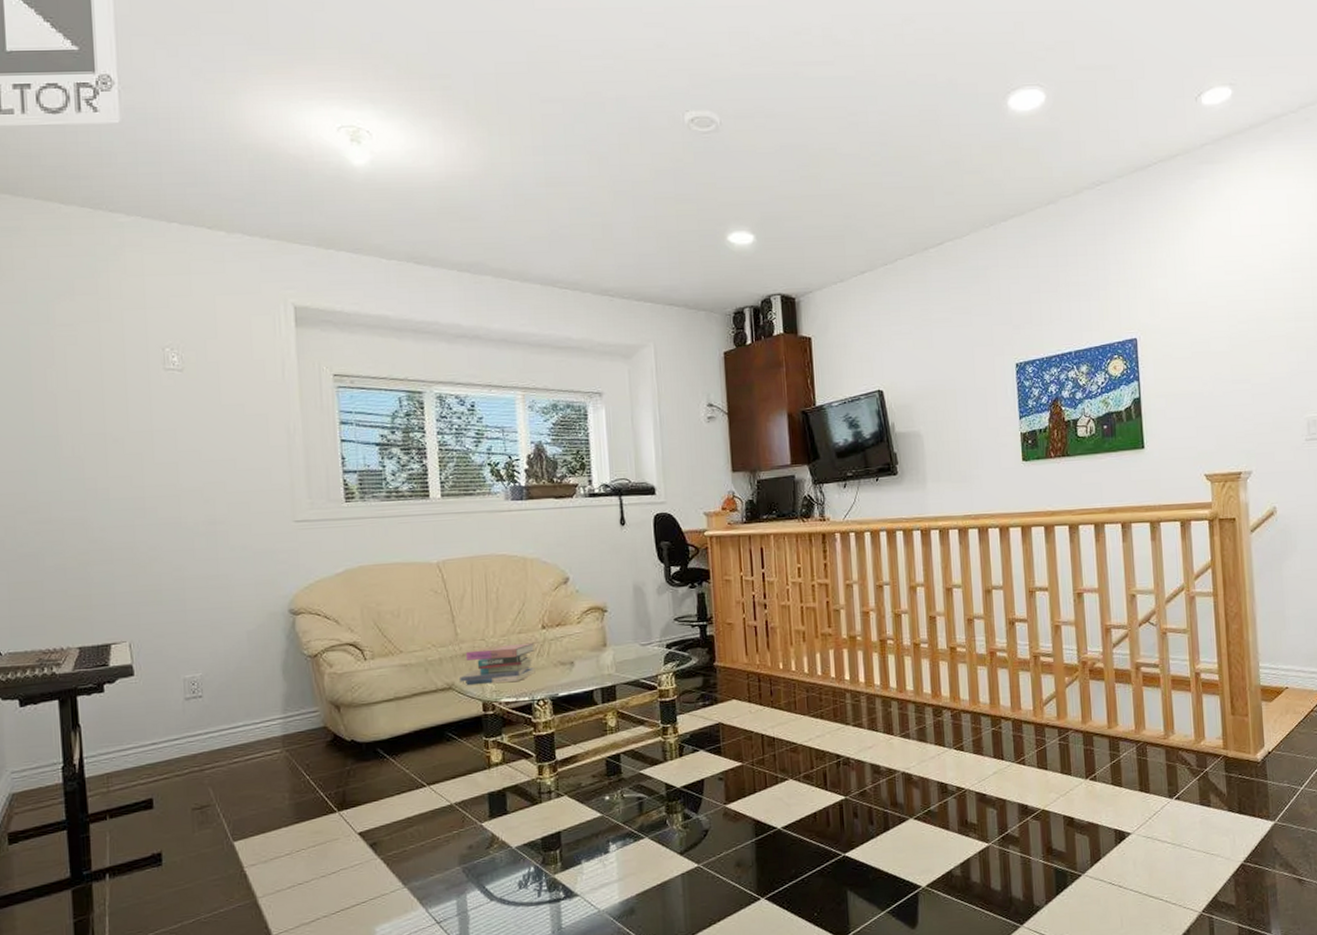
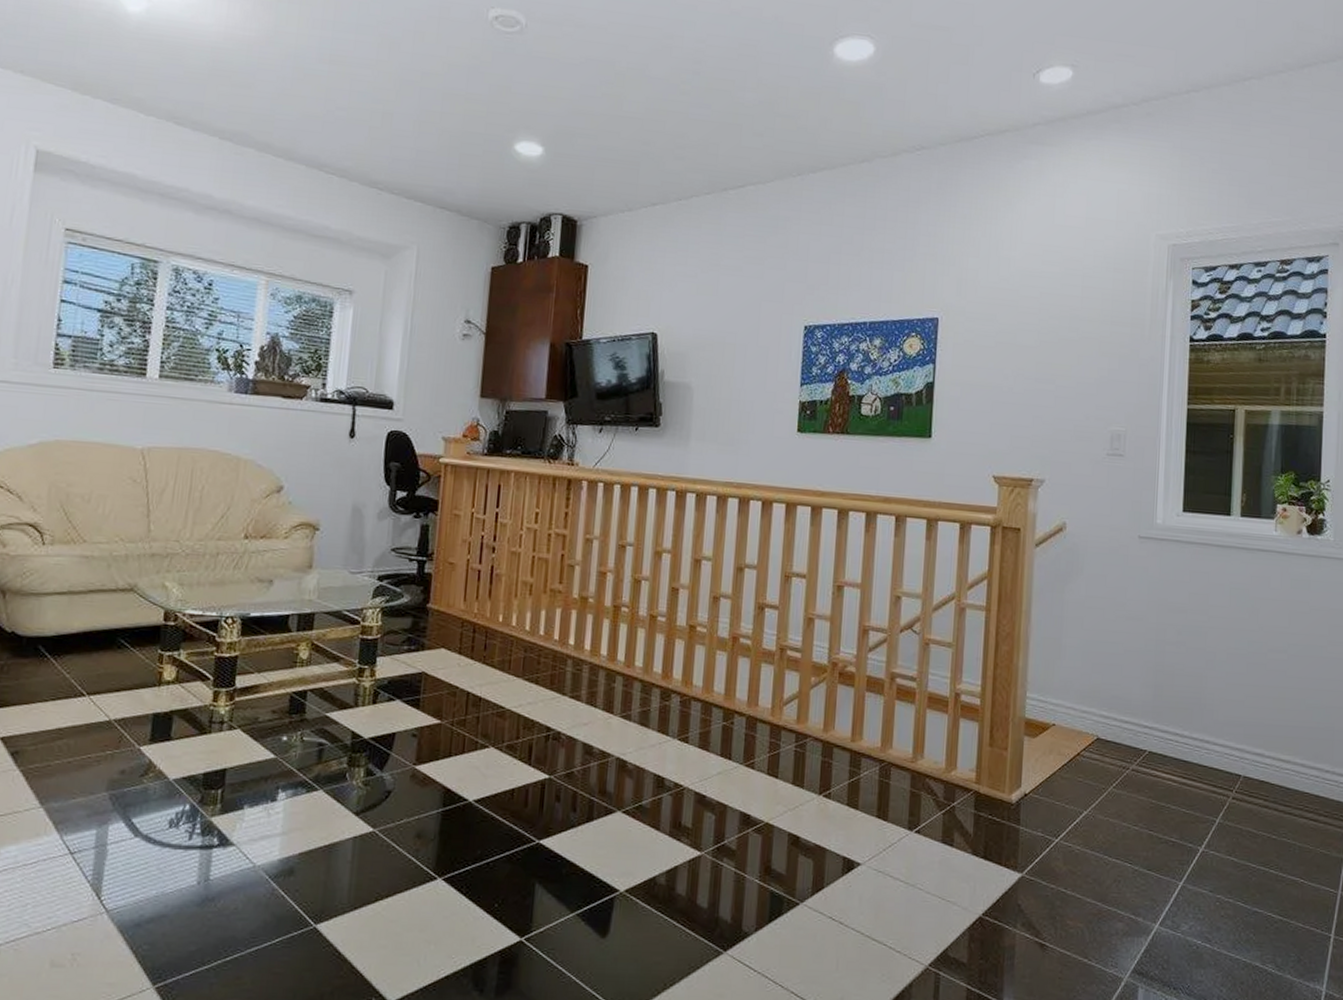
books: present [460,642,535,686] -> none [144,548,233,594]

